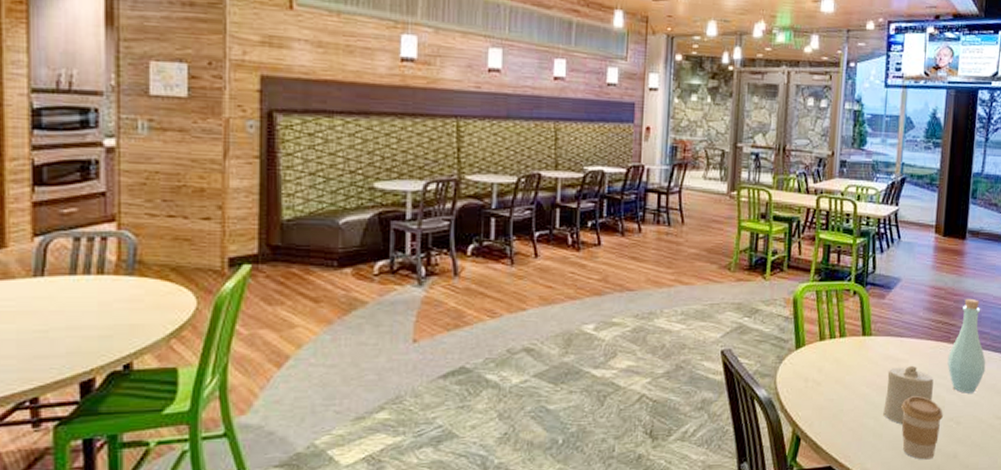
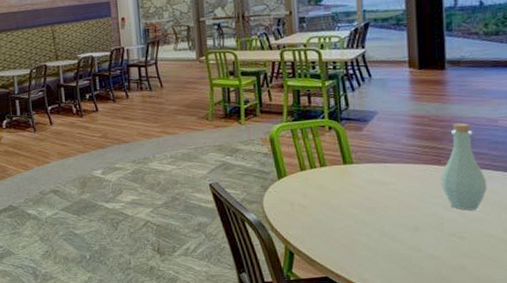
candle: present [883,365,934,425] -> none [375,187,428,241]
coffee cup: present [901,396,943,460] -> none [394,214,443,272]

